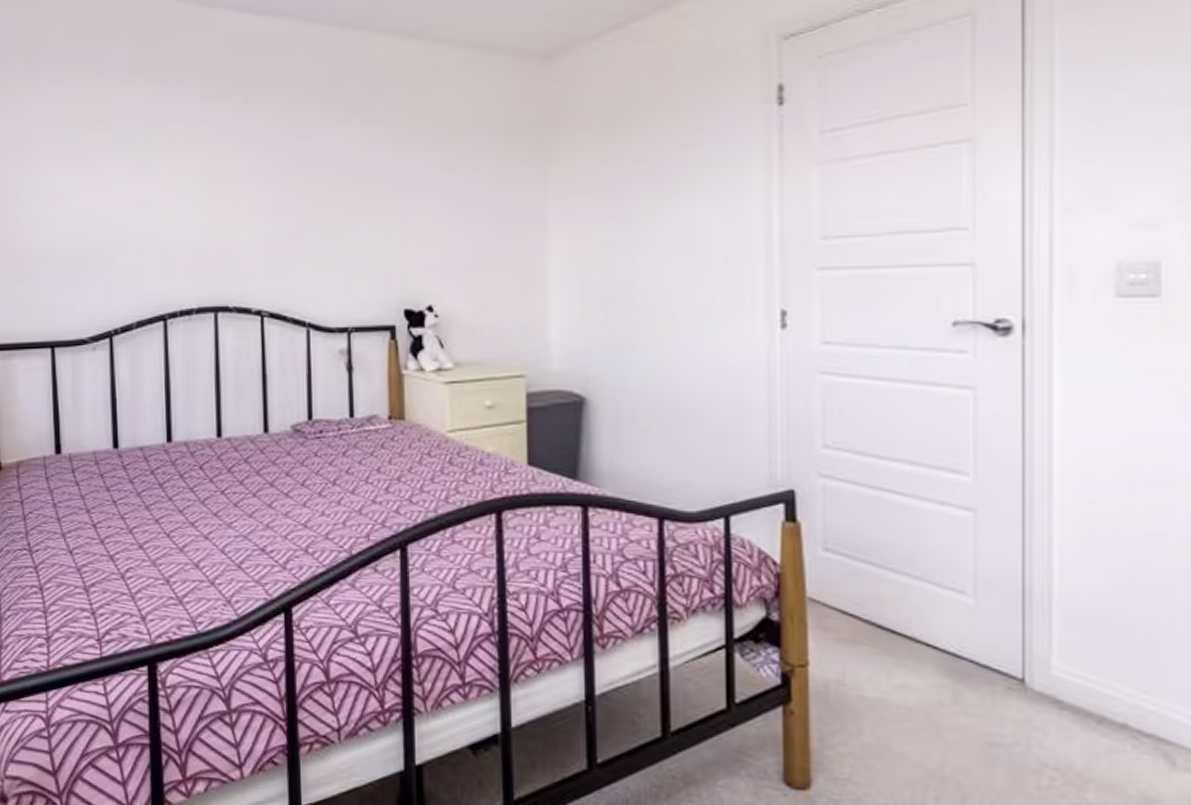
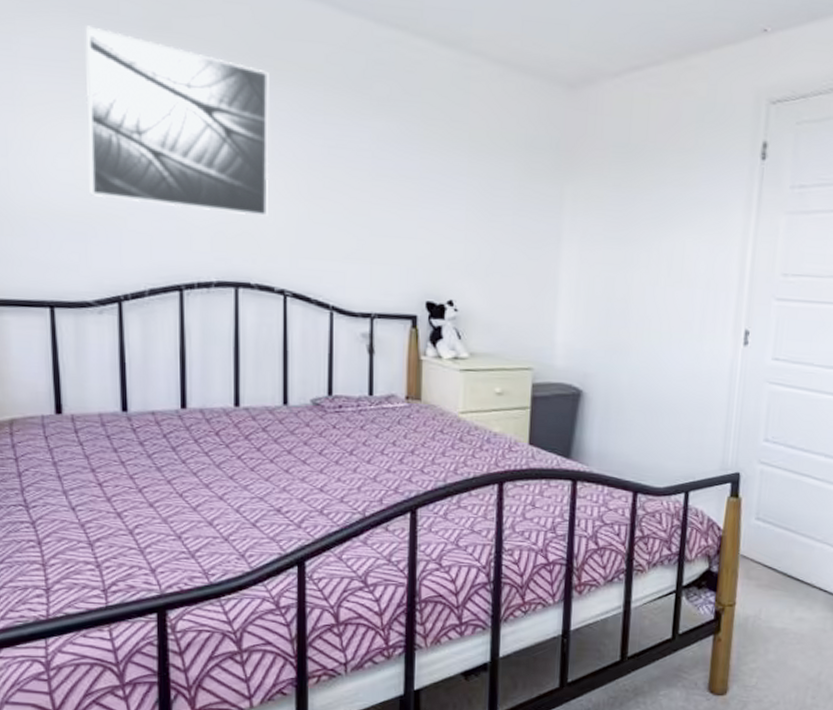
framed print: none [80,76,244,238] -> present [85,26,269,217]

